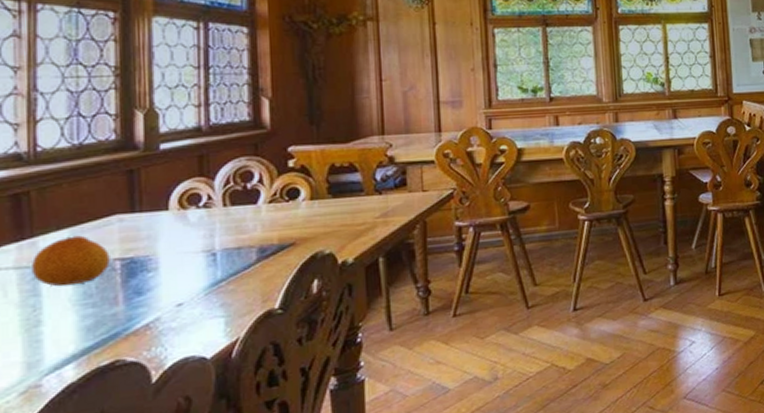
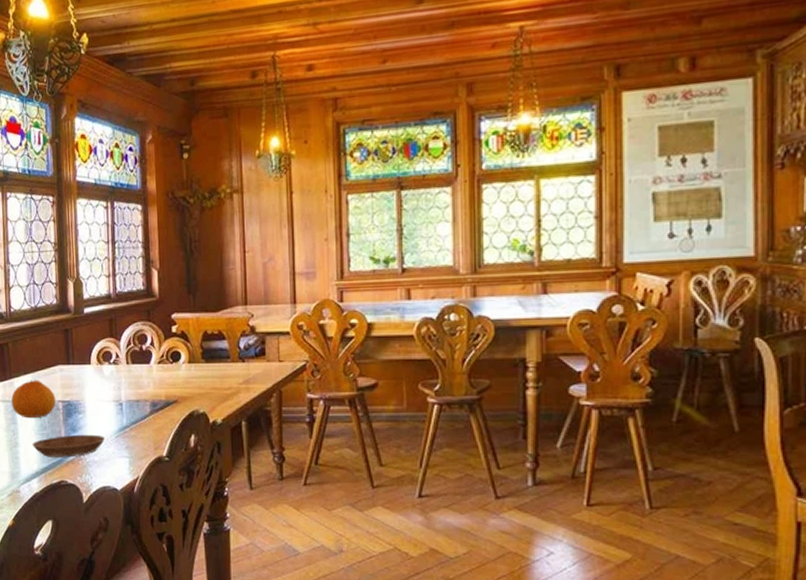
saucer: none [66,294,188,333] -> present [32,434,105,458]

